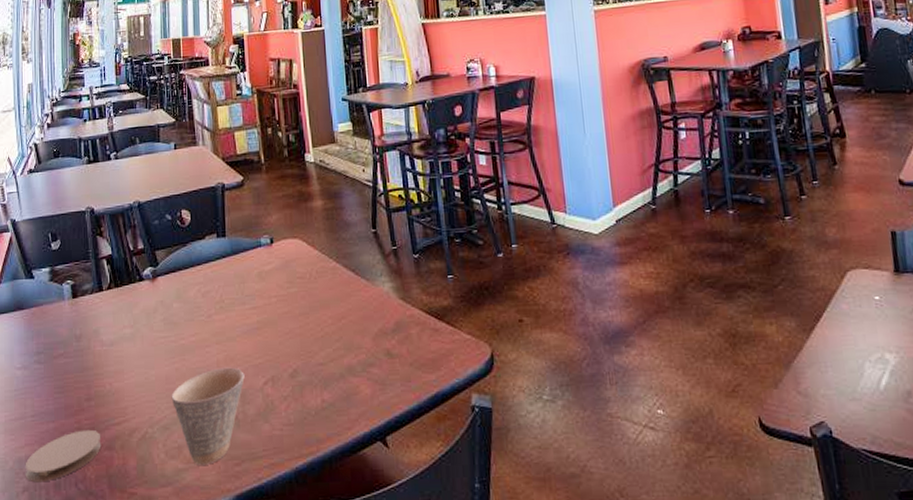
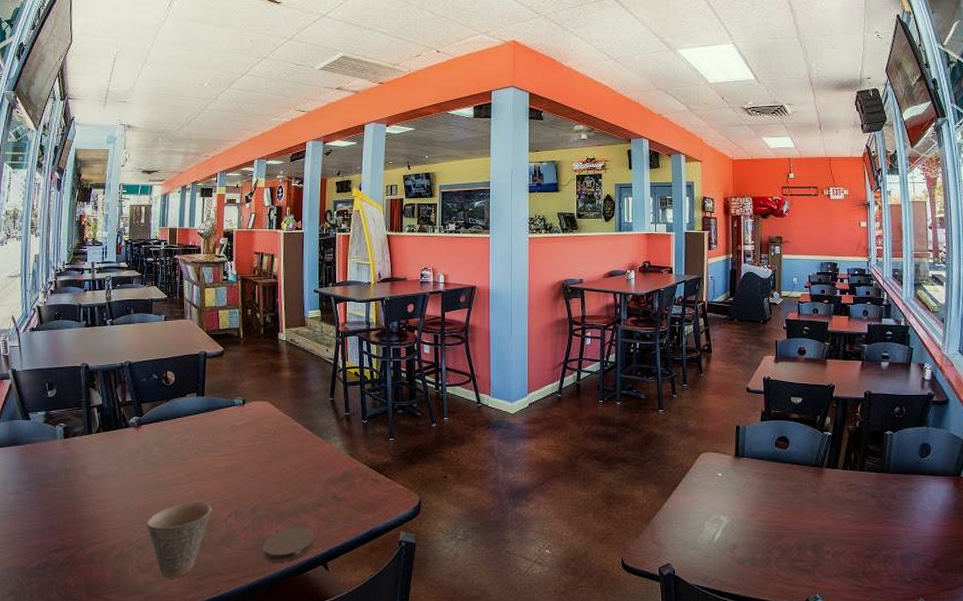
coaster: present [26,429,102,483] -> none [12,546,83,588]
coaster: none [307,392,369,439] -> present [262,526,315,562]

